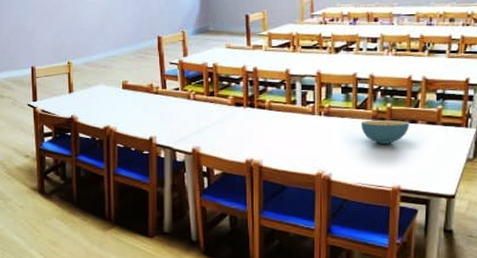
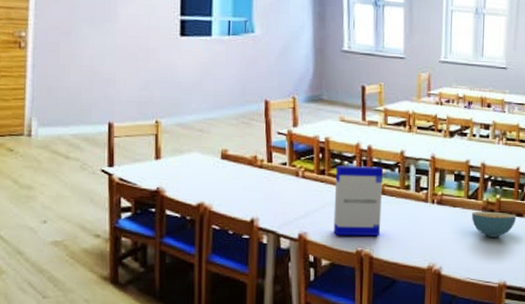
cereal box: none [223,86,269,149] -> present [333,165,383,237]

